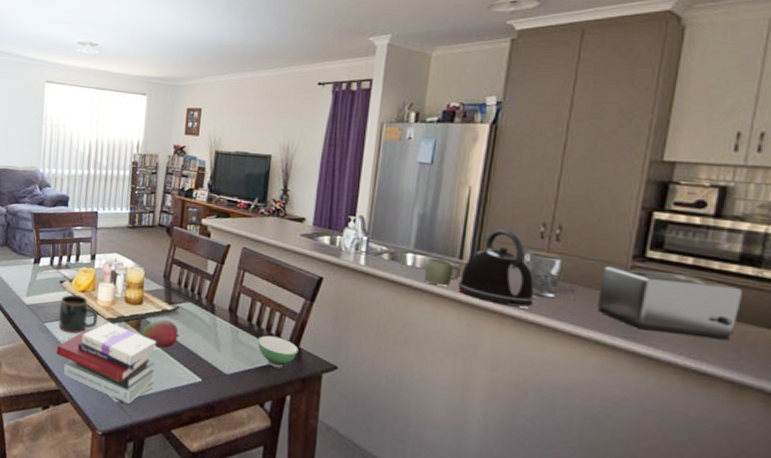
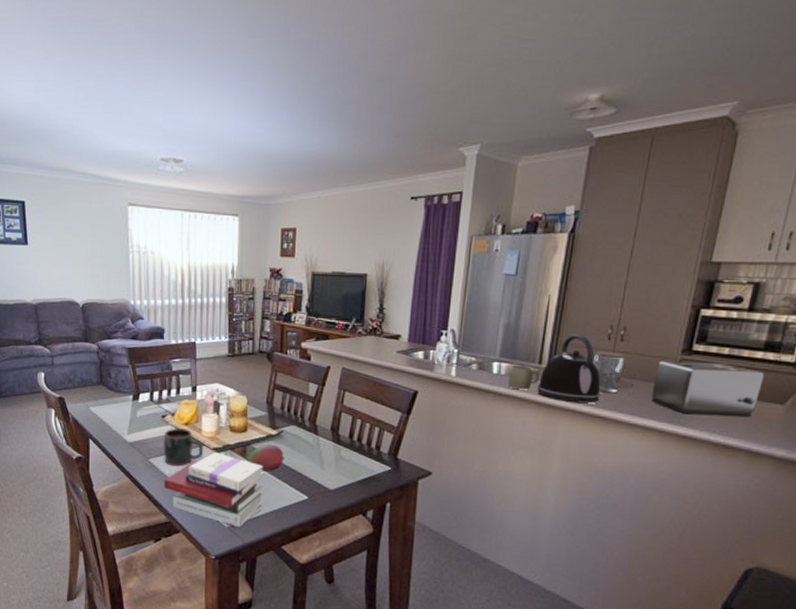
bowl: present [257,335,299,368] -> none [358,450,397,479]

